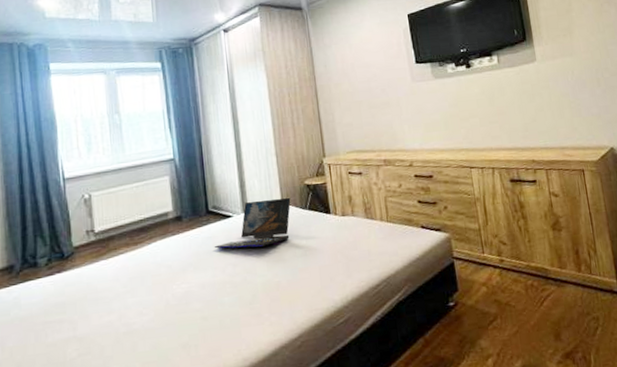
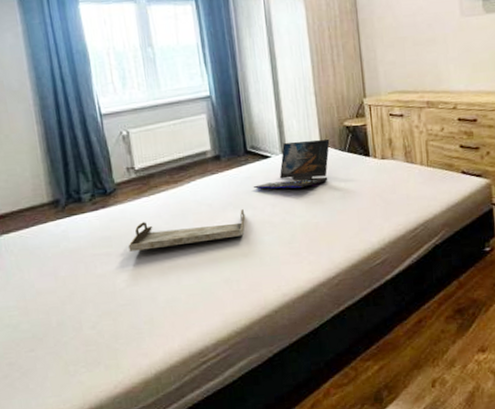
serving tray: none [83,270,206,318] -> present [128,209,246,252]

